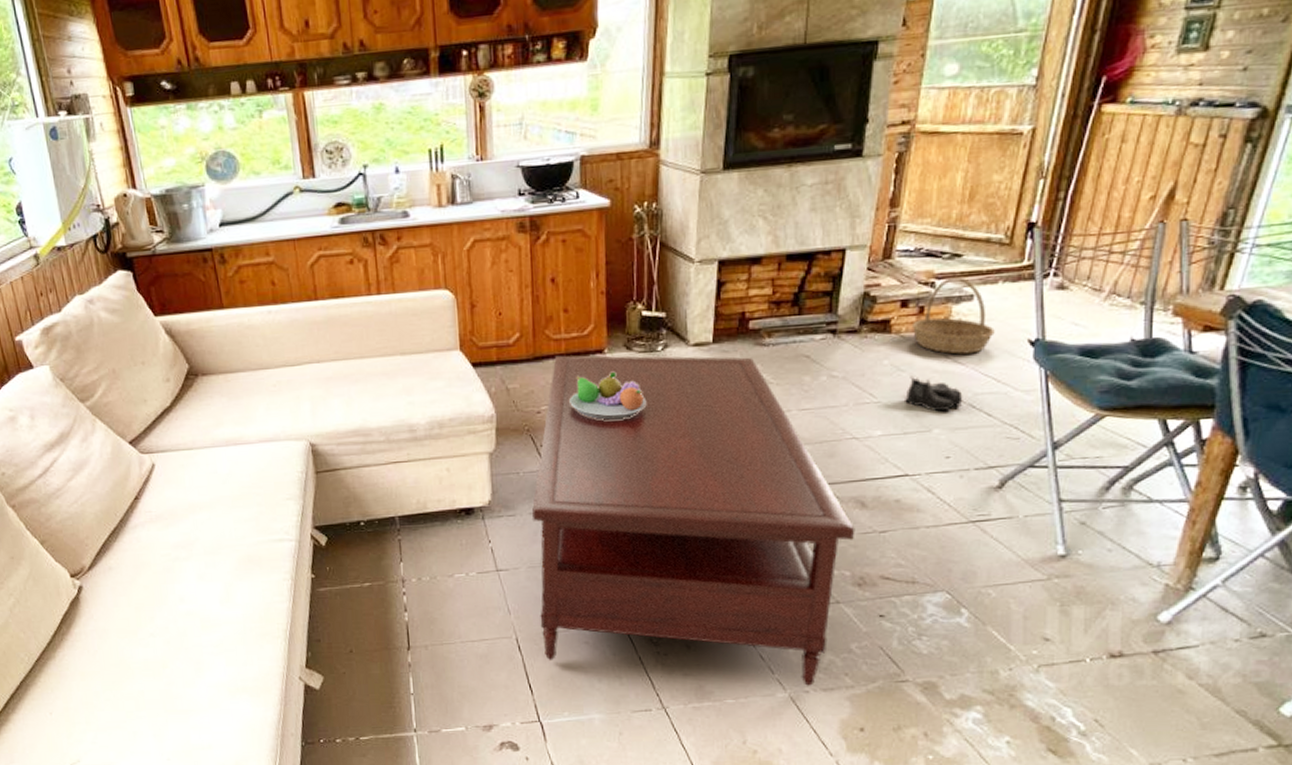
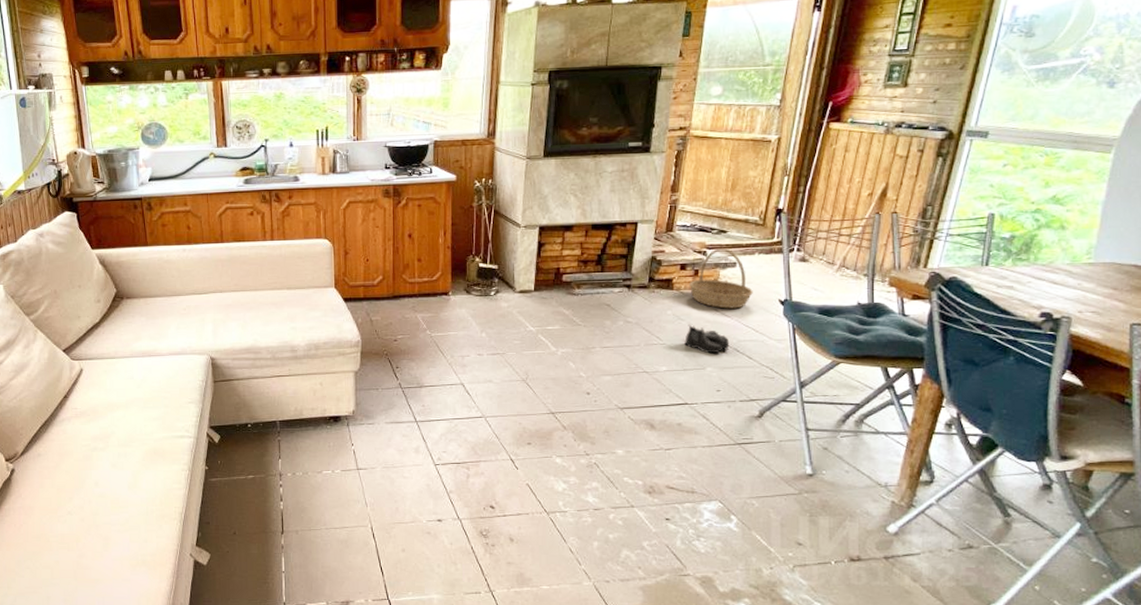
coffee table: present [531,355,855,686] -> none [387,295,646,577]
fruit bowl: present [569,372,647,420] -> none [420,311,482,349]

